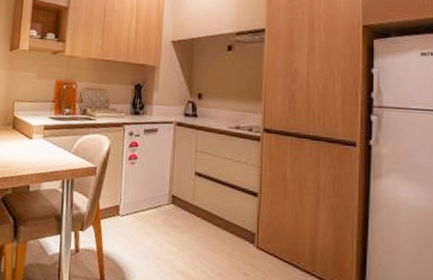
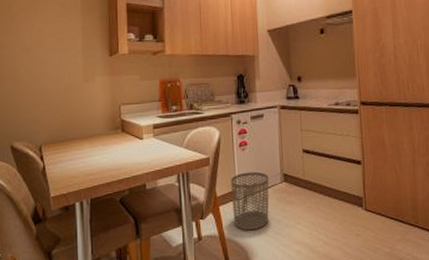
waste bin: none [114,187,156,250] -> present [230,171,269,230]

